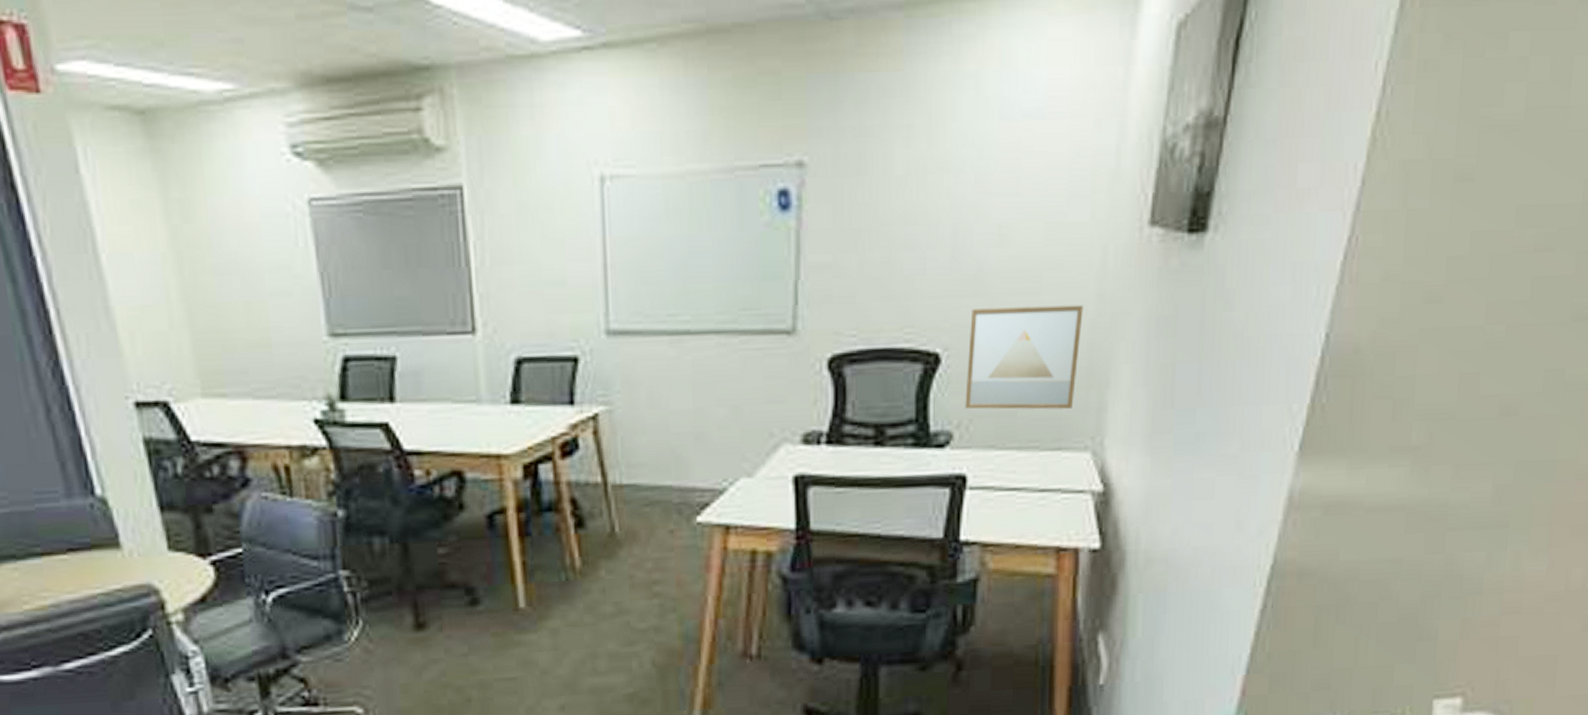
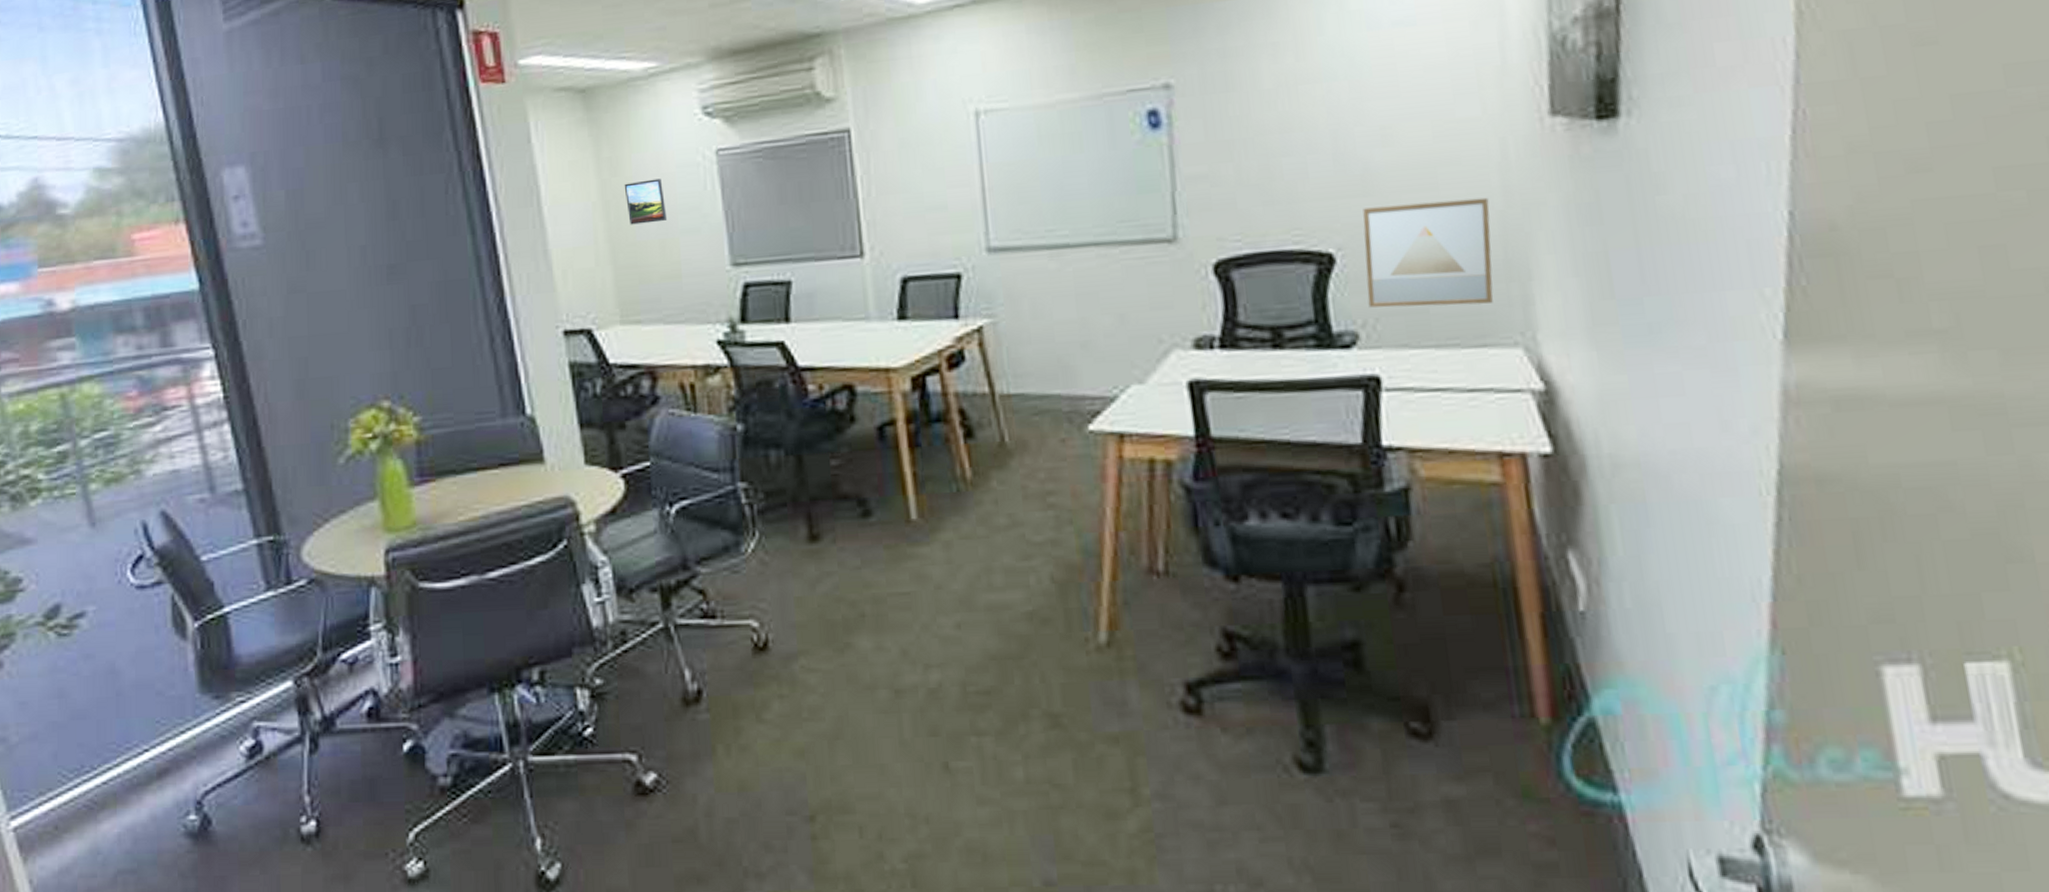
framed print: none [199,229,253,283] -> present [624,178,668,225]

